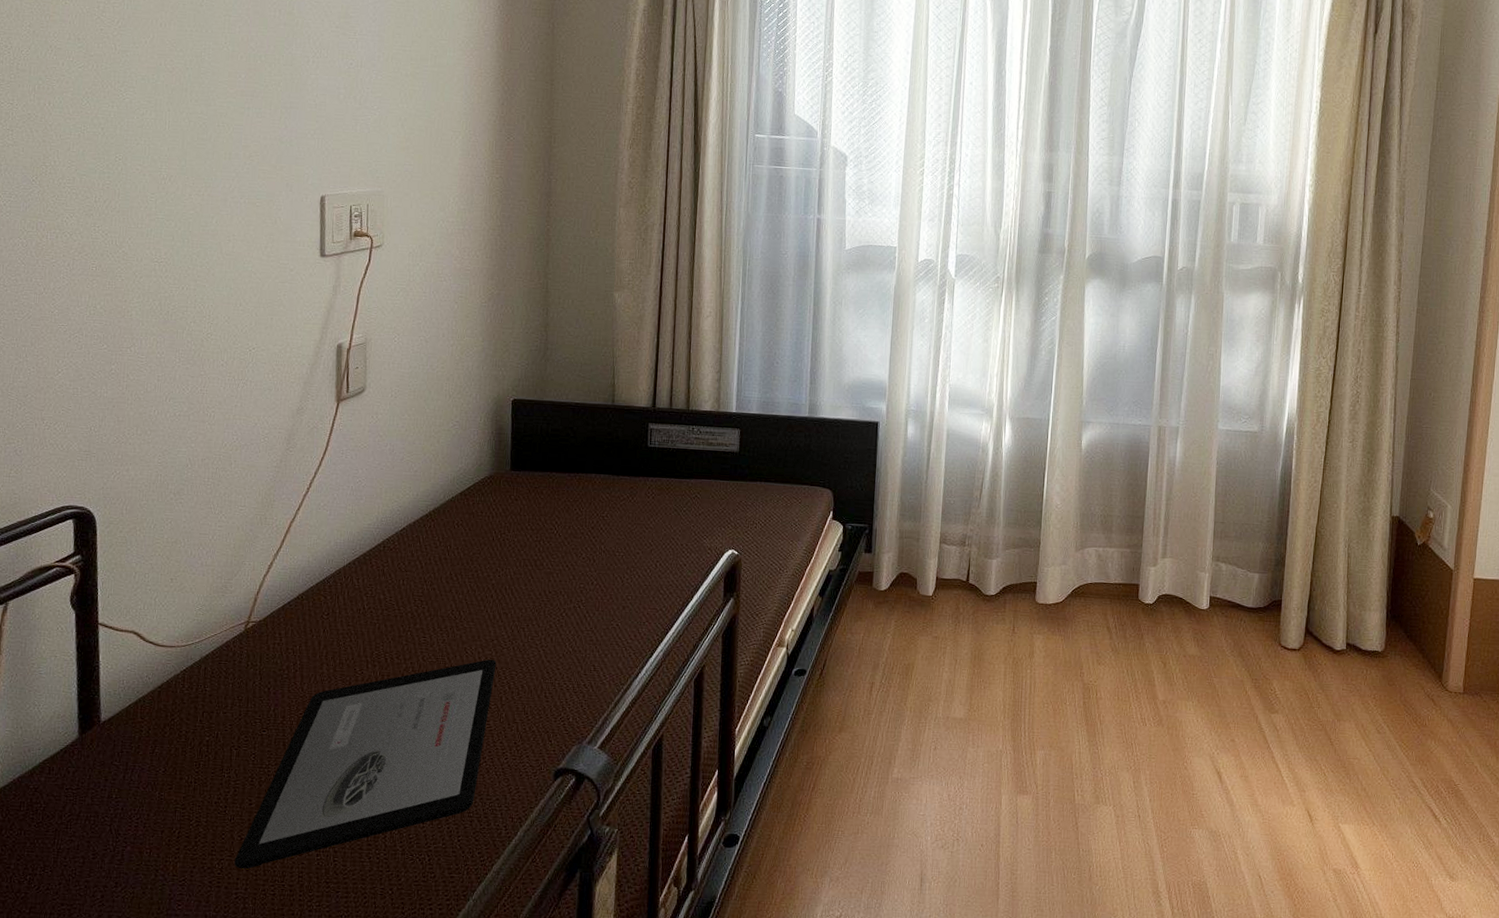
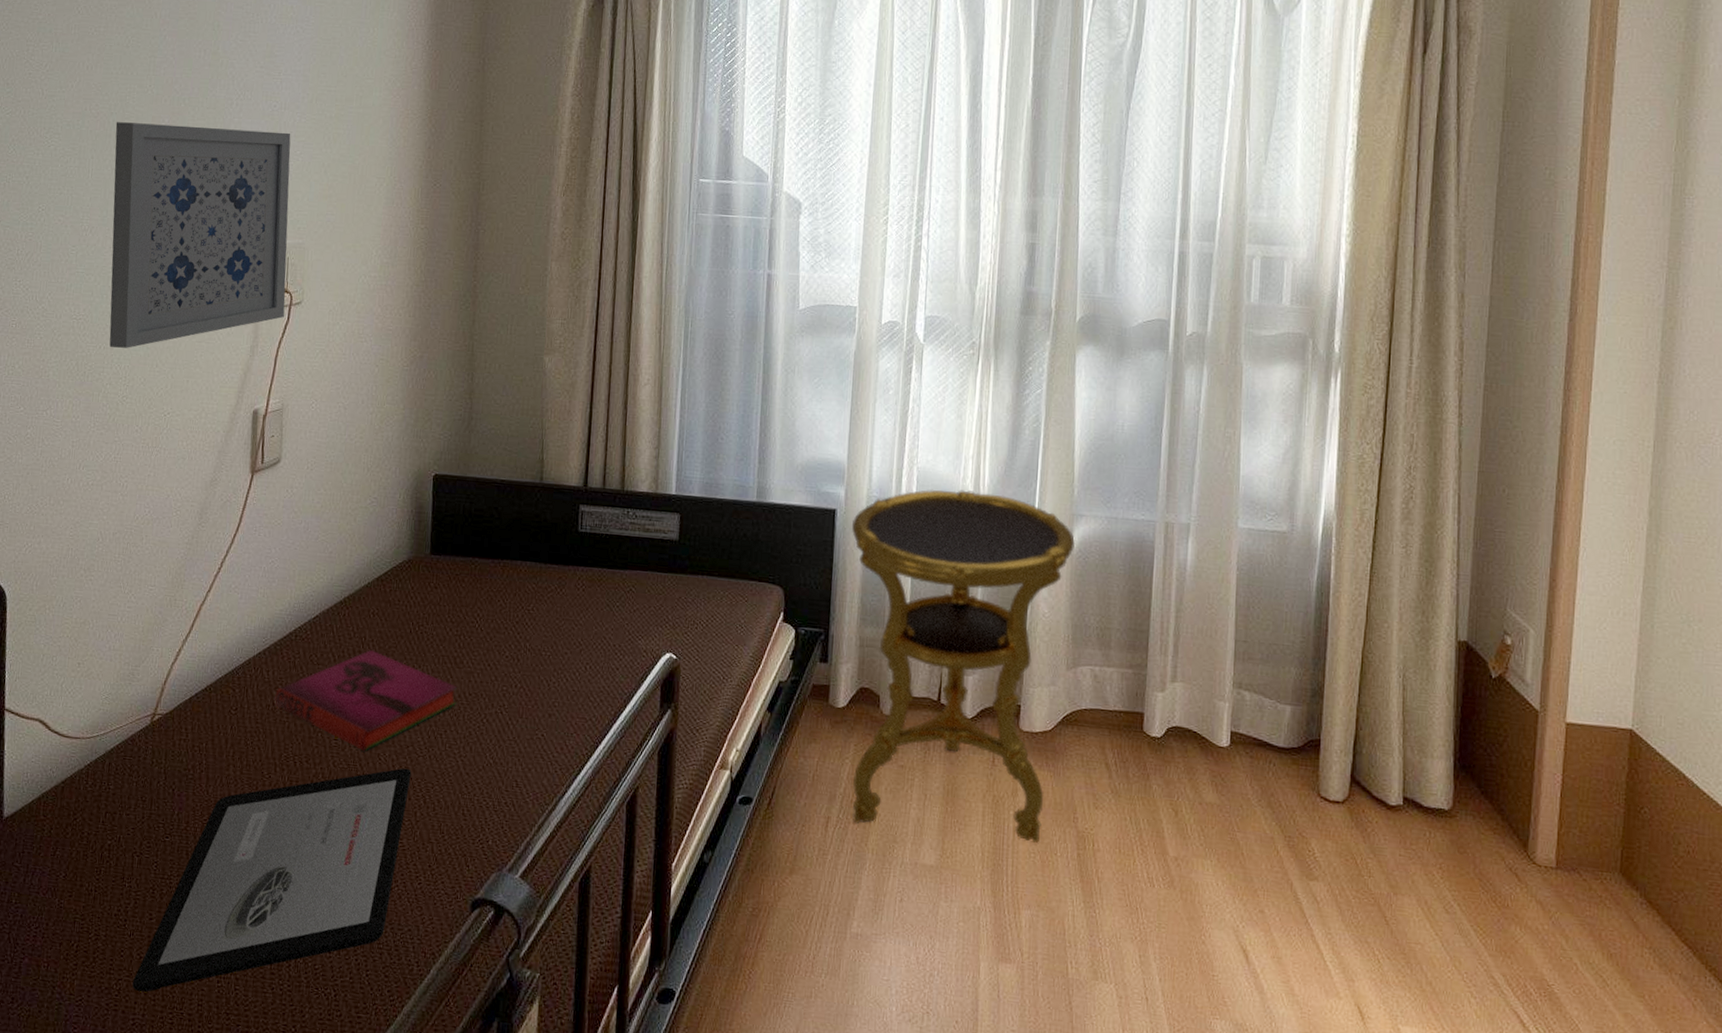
wall art: none [191,77,368,289] -> present [109,122,291,348]
hardback book: none [365,557,538,647] -> present [275,650,457,752]
side table: none [892,403,1084,696] -> present [851,489,1076,844]

